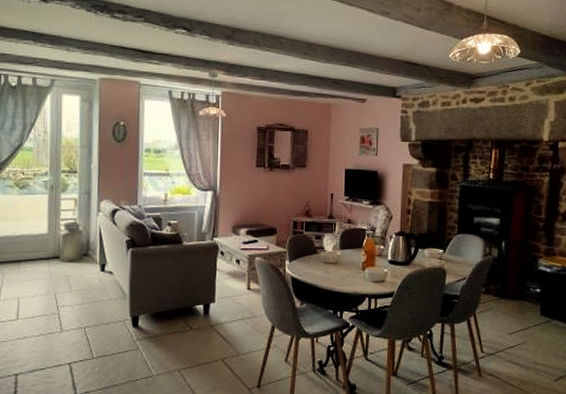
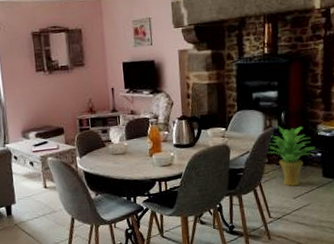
potted plant: none [485,254,535,321] -> present [267,125,316,187]

